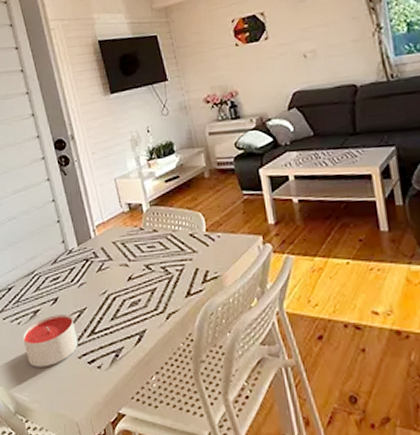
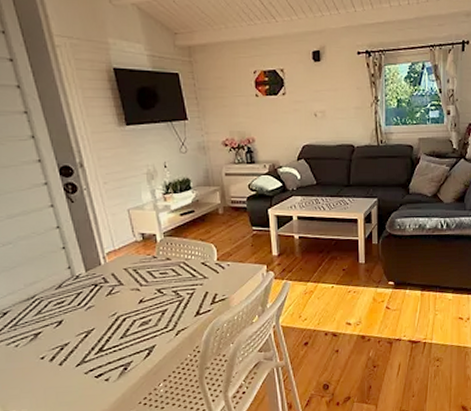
candle: present [23,315,78,367] -> none [22,336,85,385]

